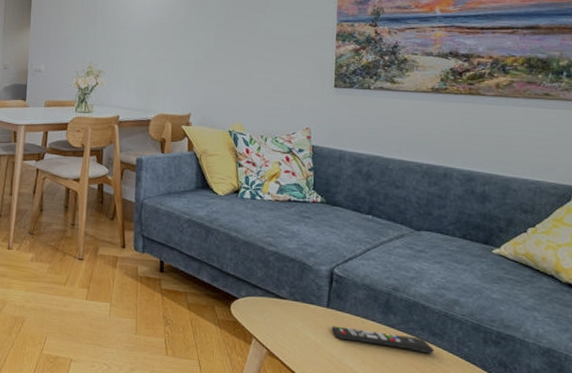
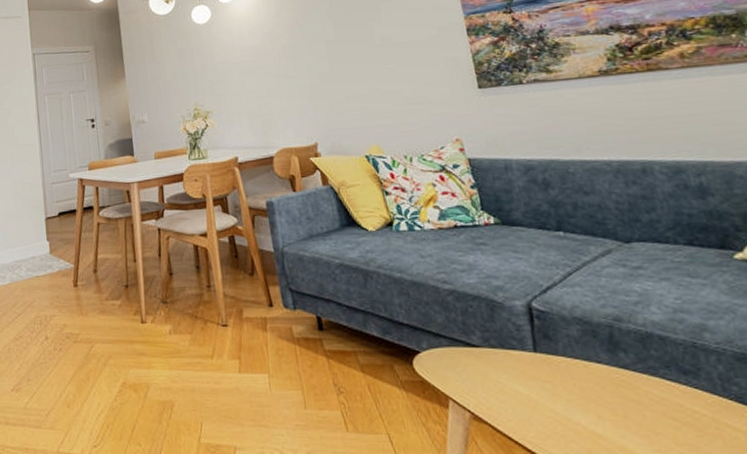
remote control: present [331,326,435,354] -> none [545,374,692,399]

